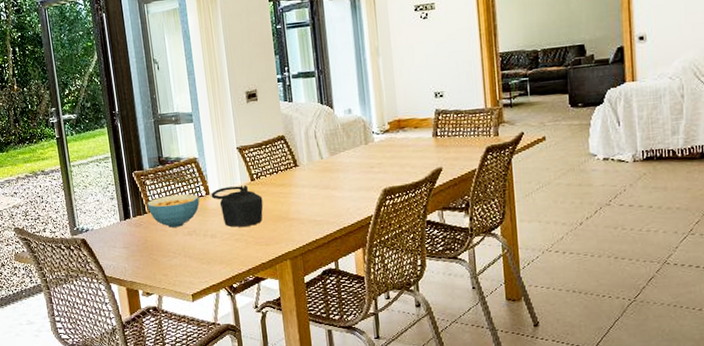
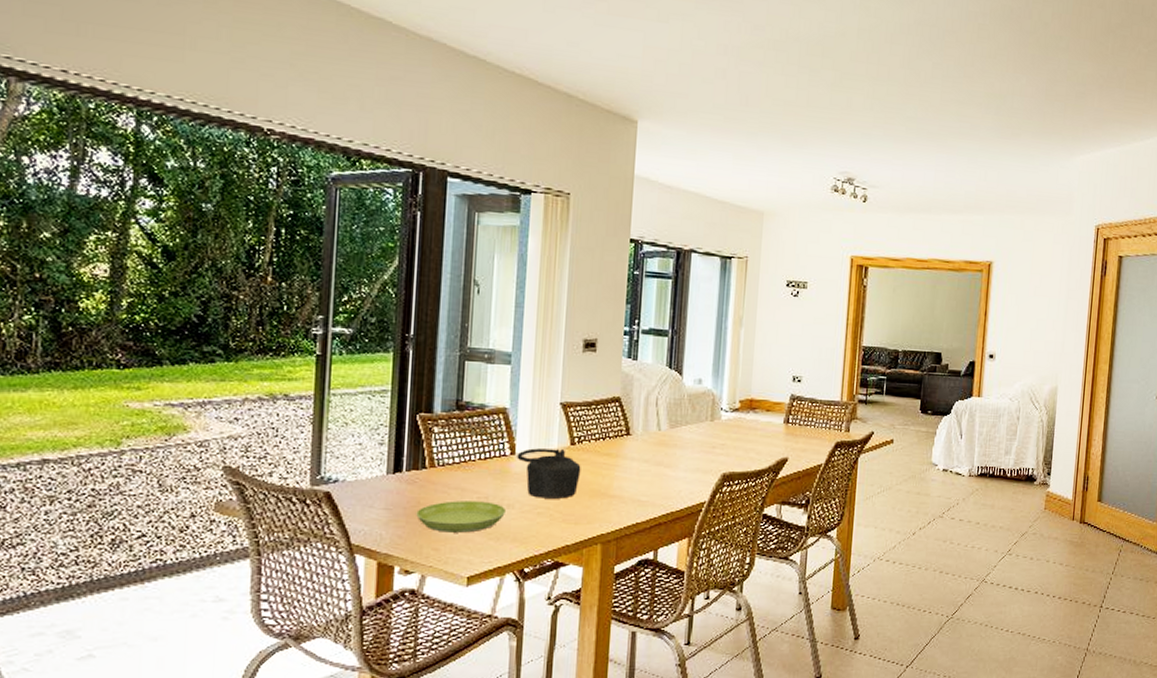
saucer: none [146,234,212,262] -> present [416,500,507,533]
cereal bowl: present [147,193,200,228] -> none [429,449,501,490]

